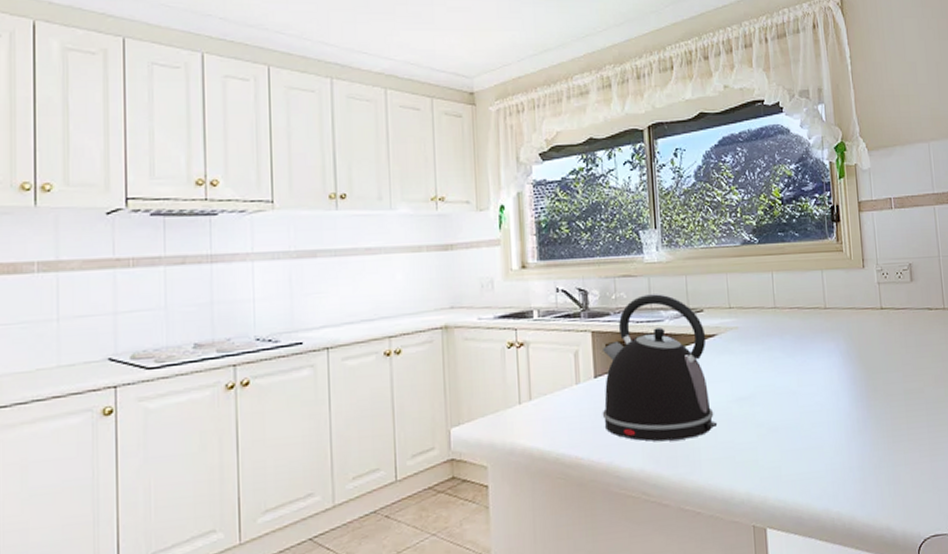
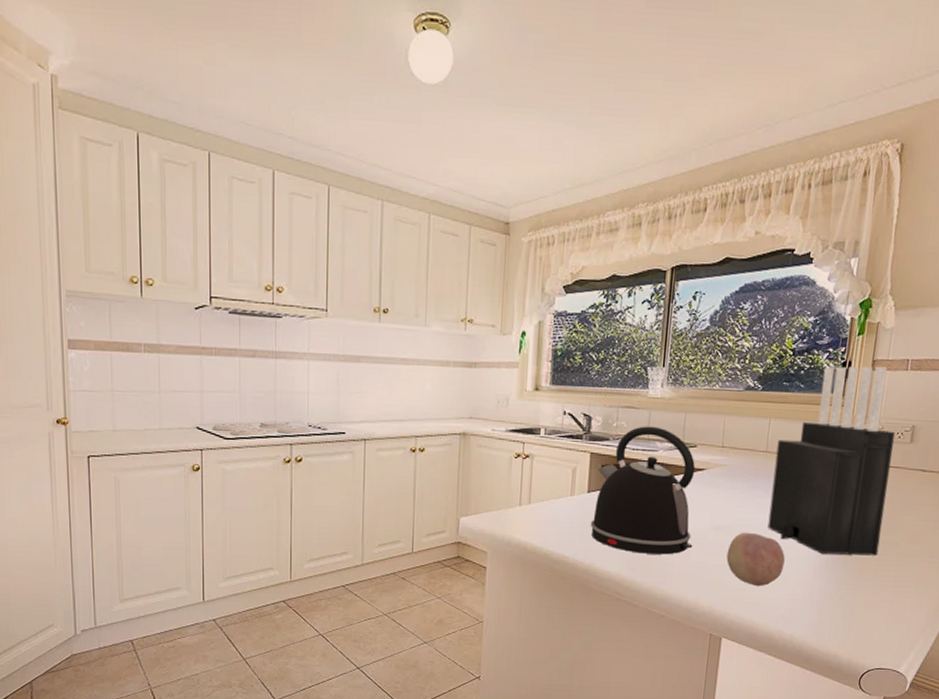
fruit: none [754,399,816,461] -> present [726,532,785,587]
knife block: none [784,207,906,413] -> present [767,366,895,556]

